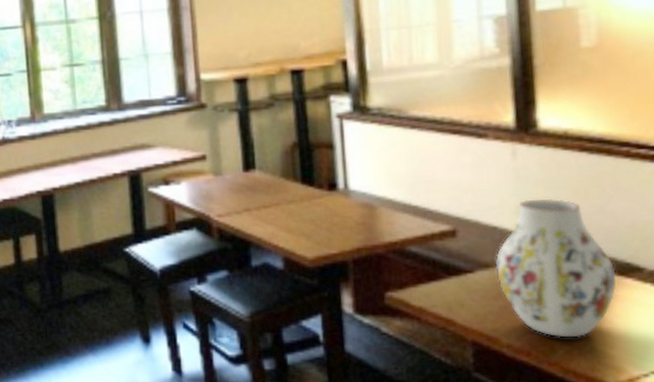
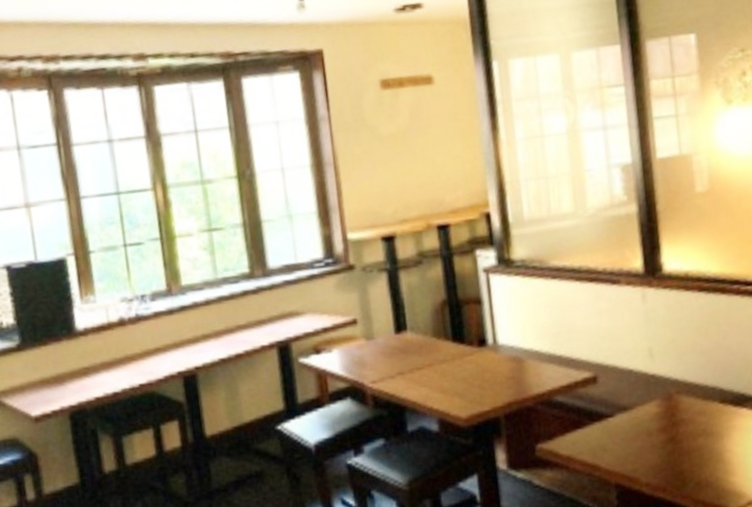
vase: present [495,198,617,338] -> none [632,338,735,471]

